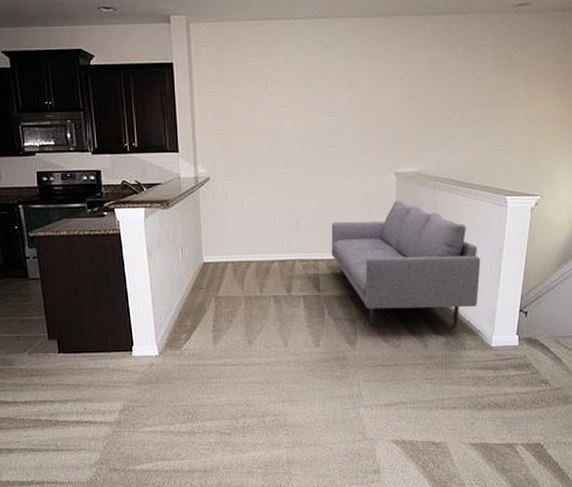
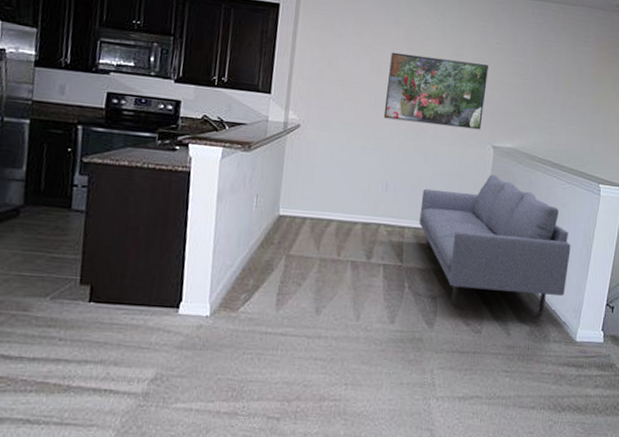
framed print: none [285,92,383,160] -> present [383,52,488,130]

